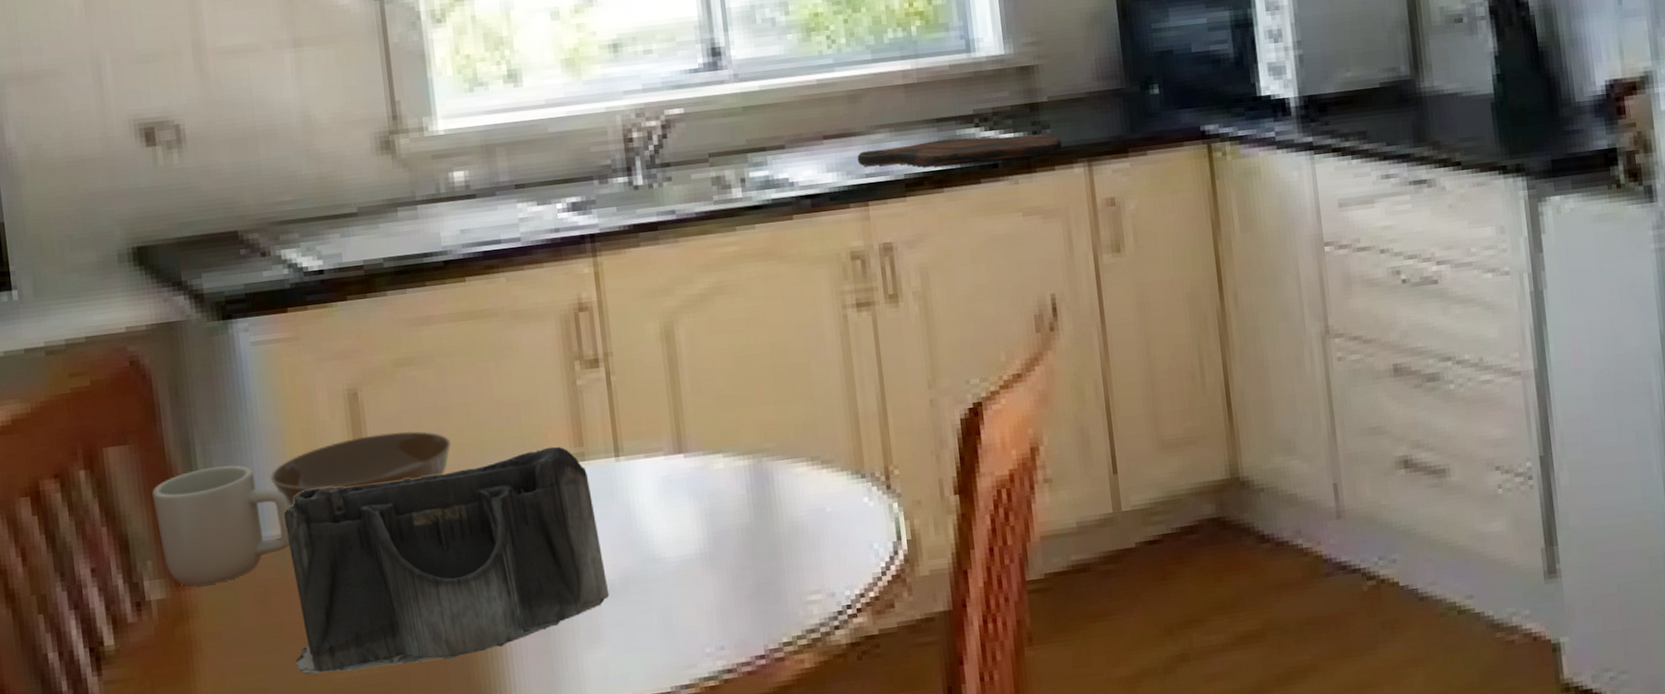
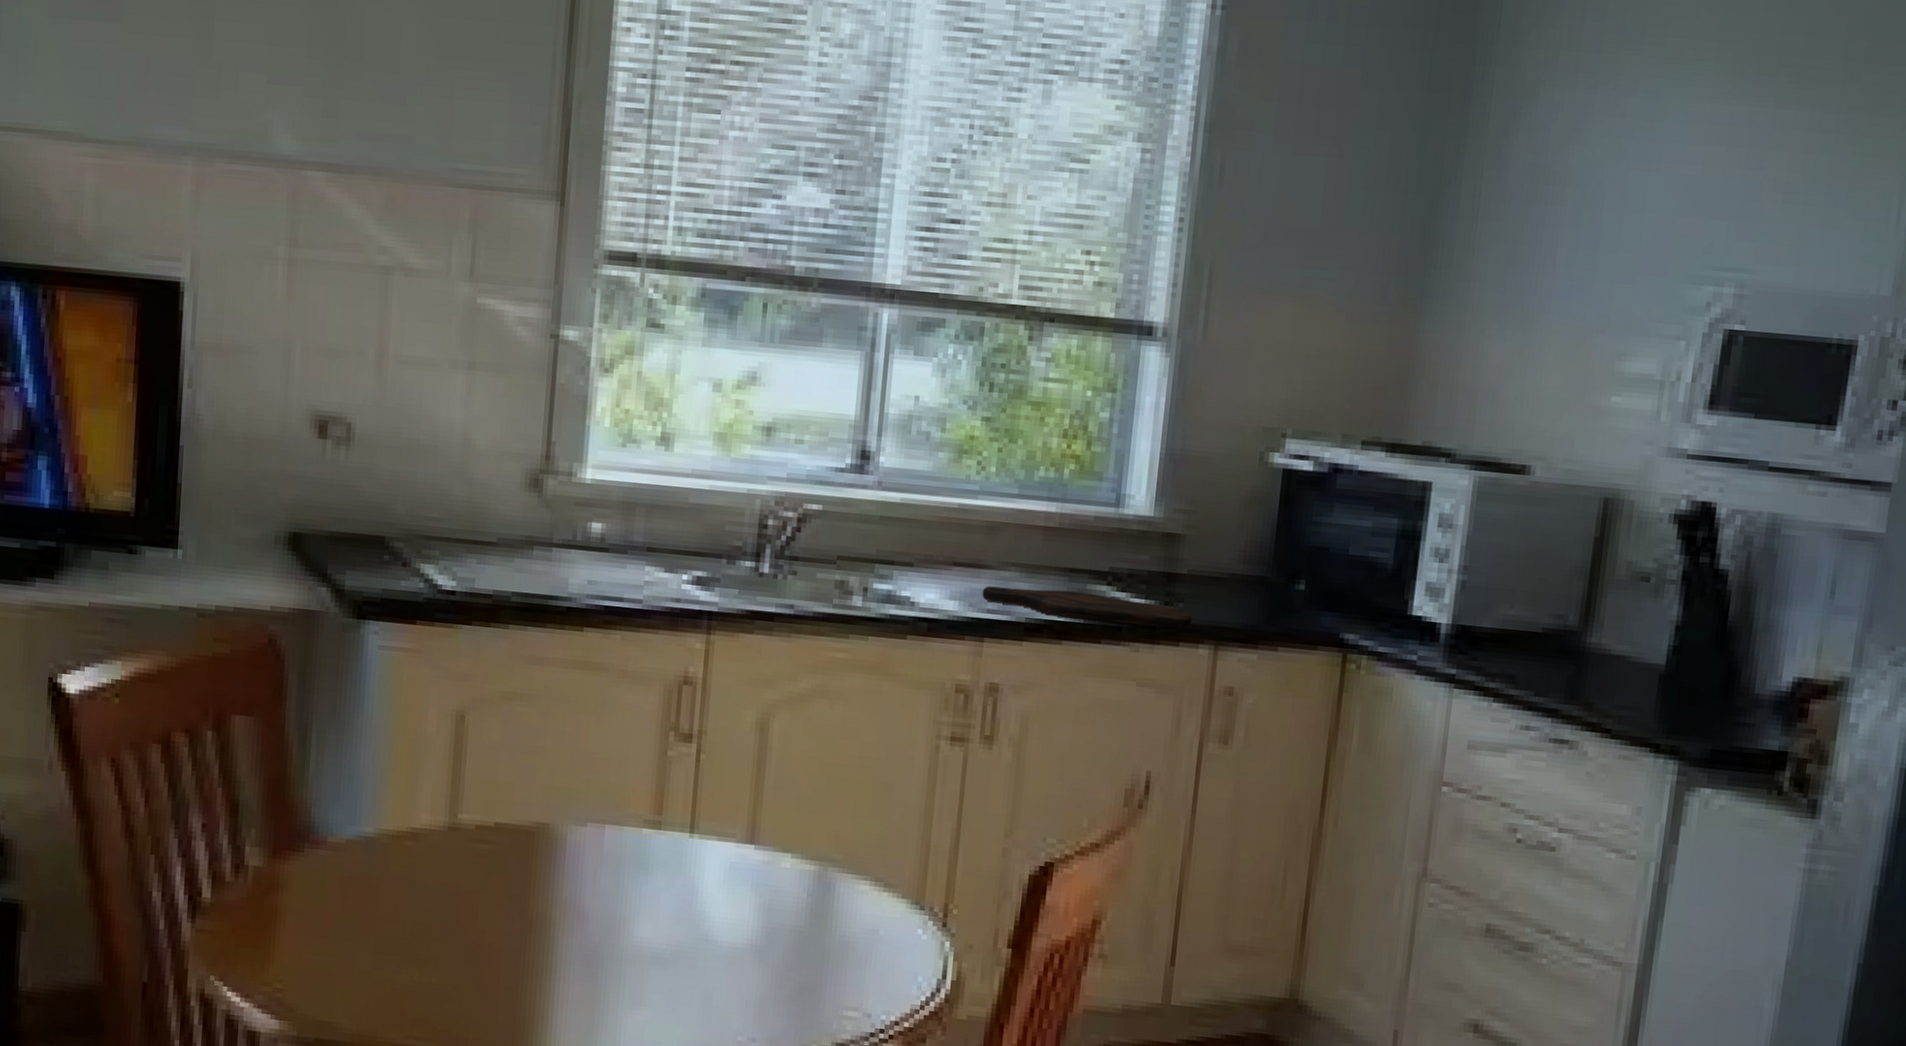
mug: present [152,465,290,587] -> none [266,754,386,865]
bowl: present [270,431,451,508] -> none [373,757,541,813]
saddlebag: present [283,446,610,675] -> none [363,796,661,987]

